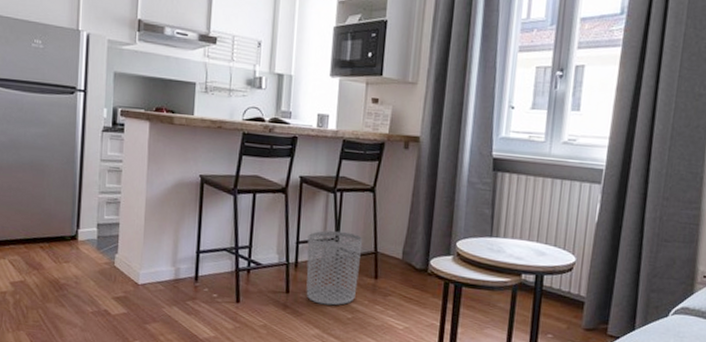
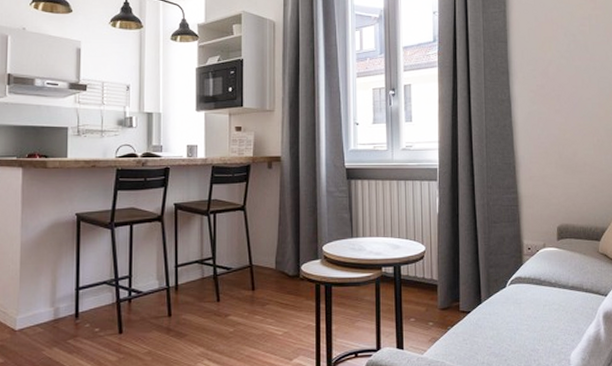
waste bin: present [306,230,363,306] -> none [186,250,238,323]

